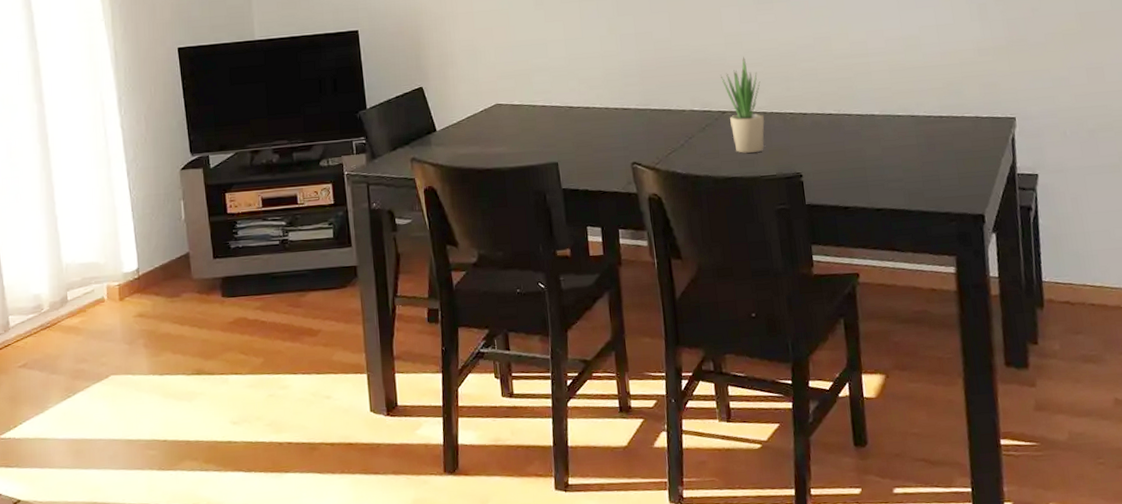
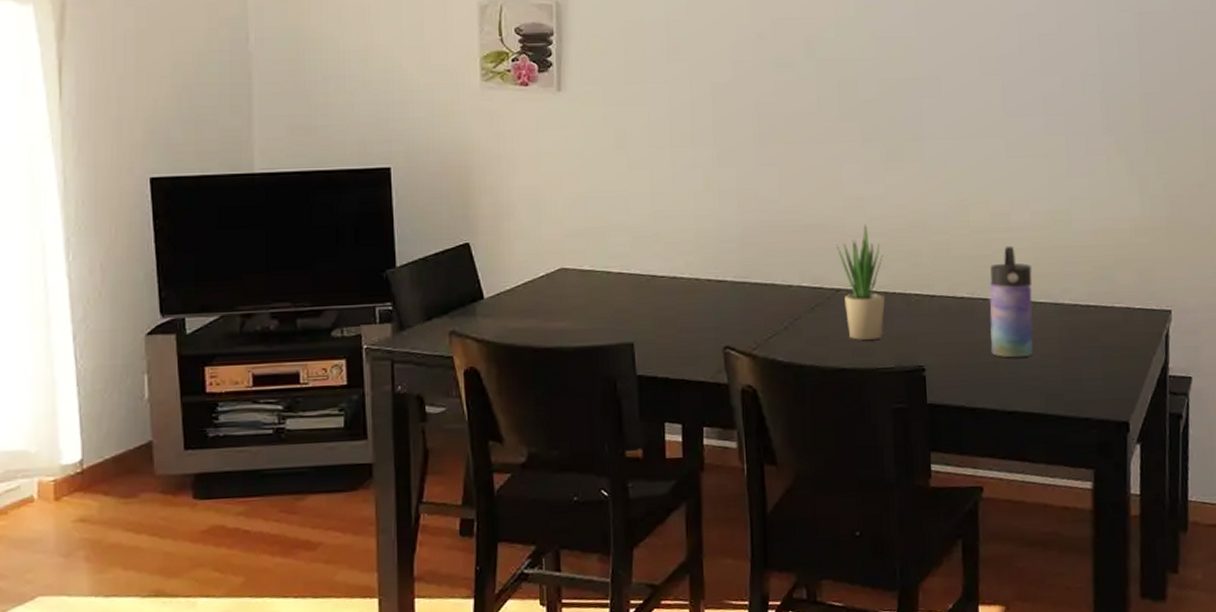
water bottle: none [853,68,895,163] -> present [989,245,1033,358]

